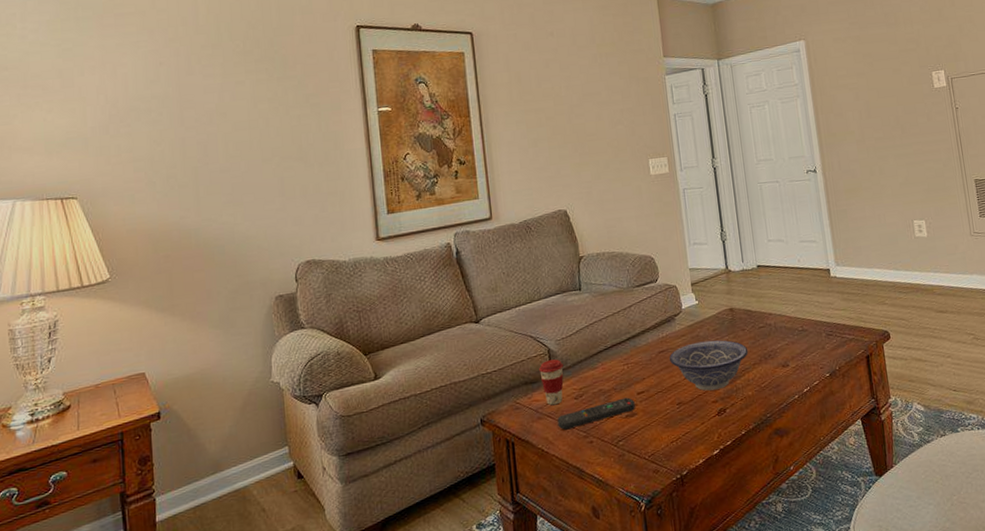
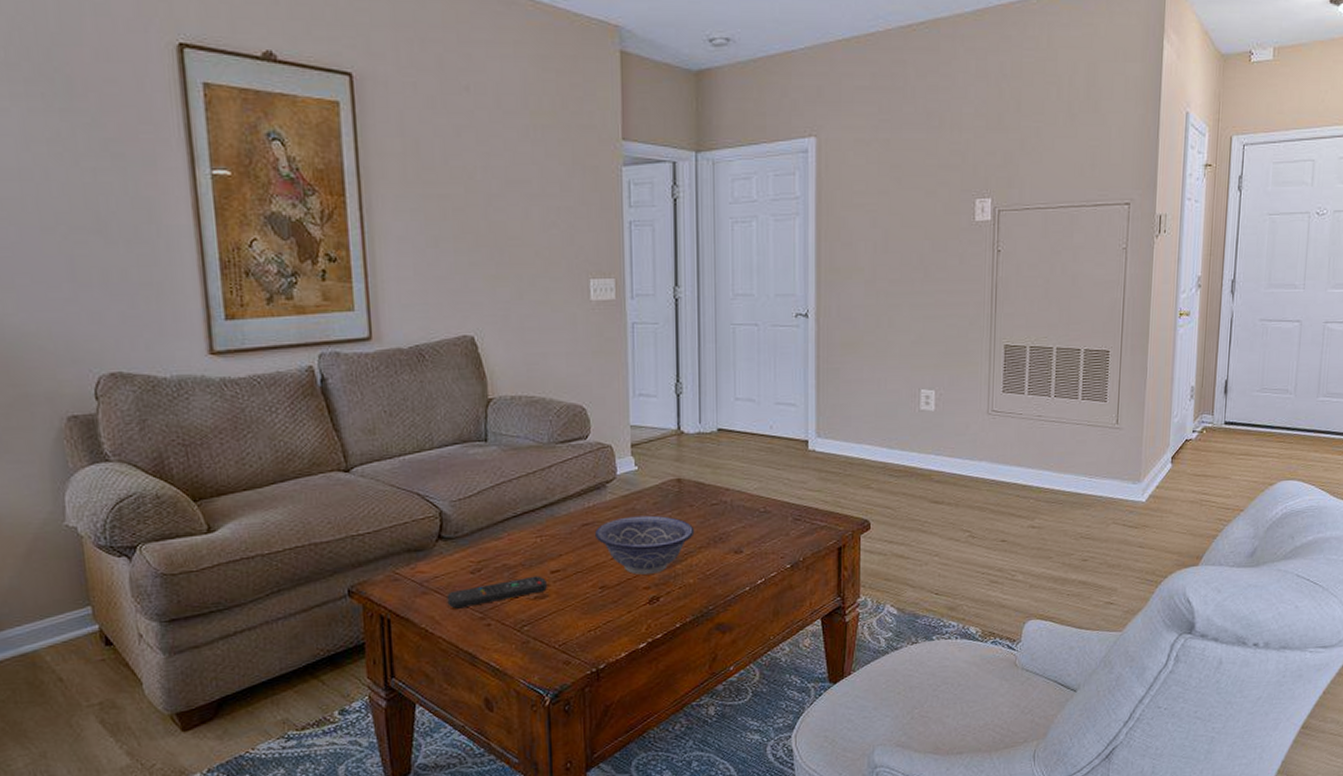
coffee cup: present [539,359,564,406] -> none [427,524,458,579]

